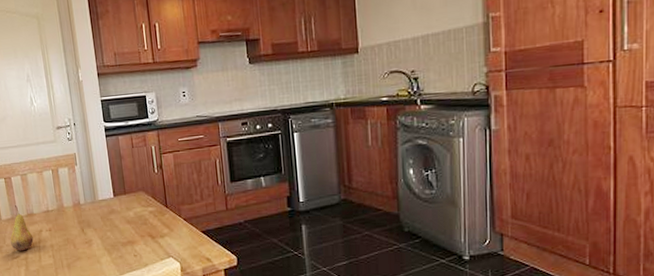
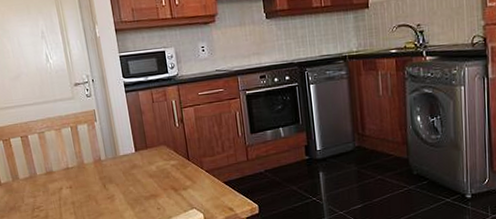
fruit: present [10,205,34,251] -> none [29,164,54,210]

